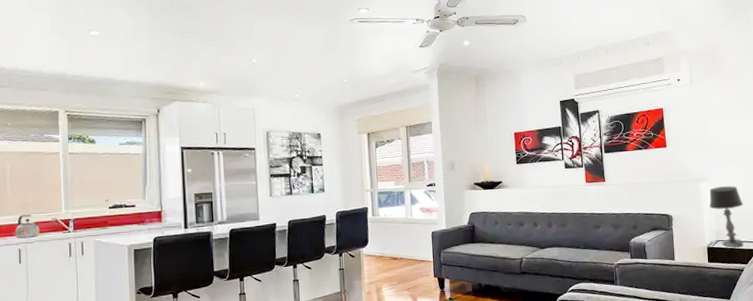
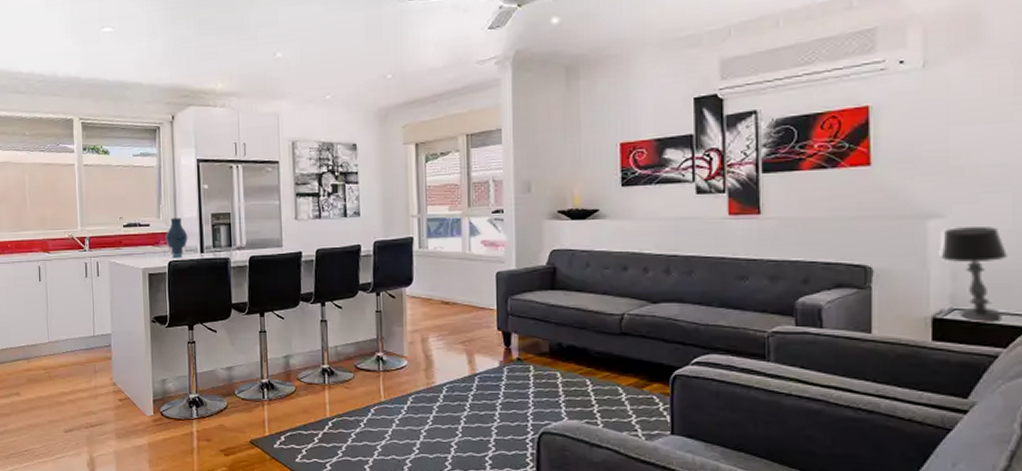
kettle: present [14,214,40,239] -> none [34,230,58,256]
vase: none [150,198,173,235] -> present [165,218,188,259]

